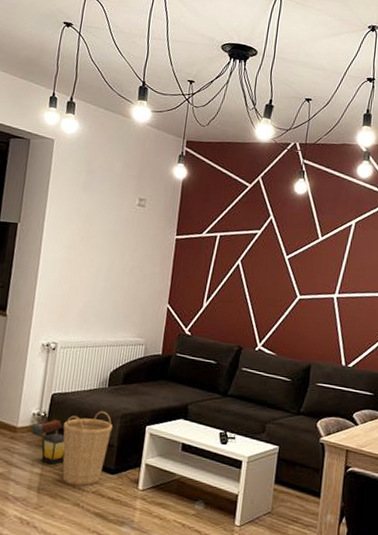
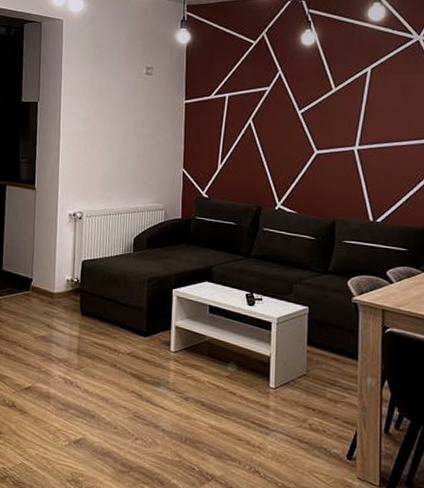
lantern: present [31,419,65,465] -> none [67,284,99,328]
basket: present [62,410,112,486] -> none [95,275,140,348]

